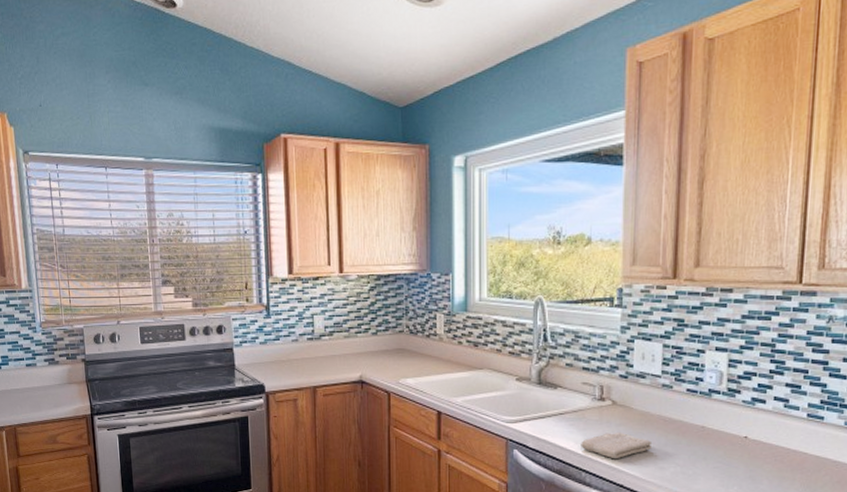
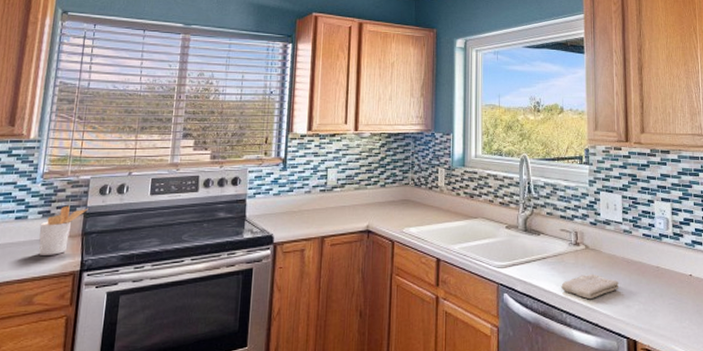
utensil holder: none [48,353,87,400] -> present [38,205,88,255]

